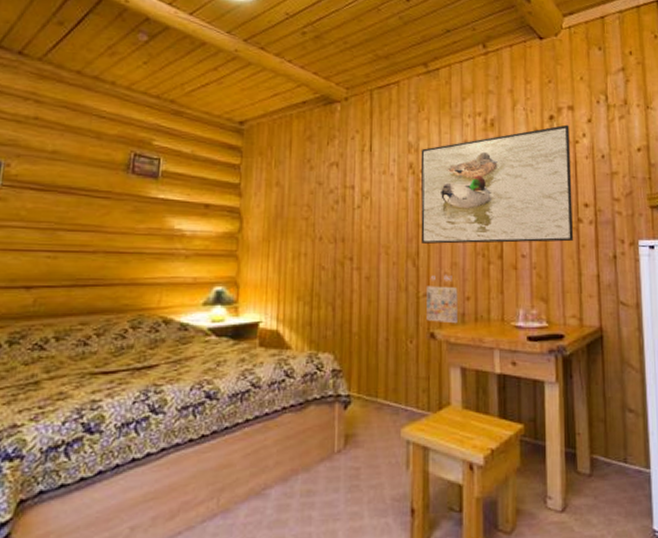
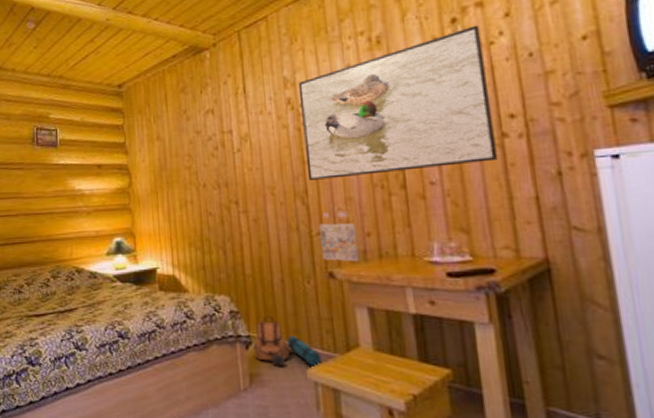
backpack: none [351,374,416,426] -> present [253,315,322,366]

